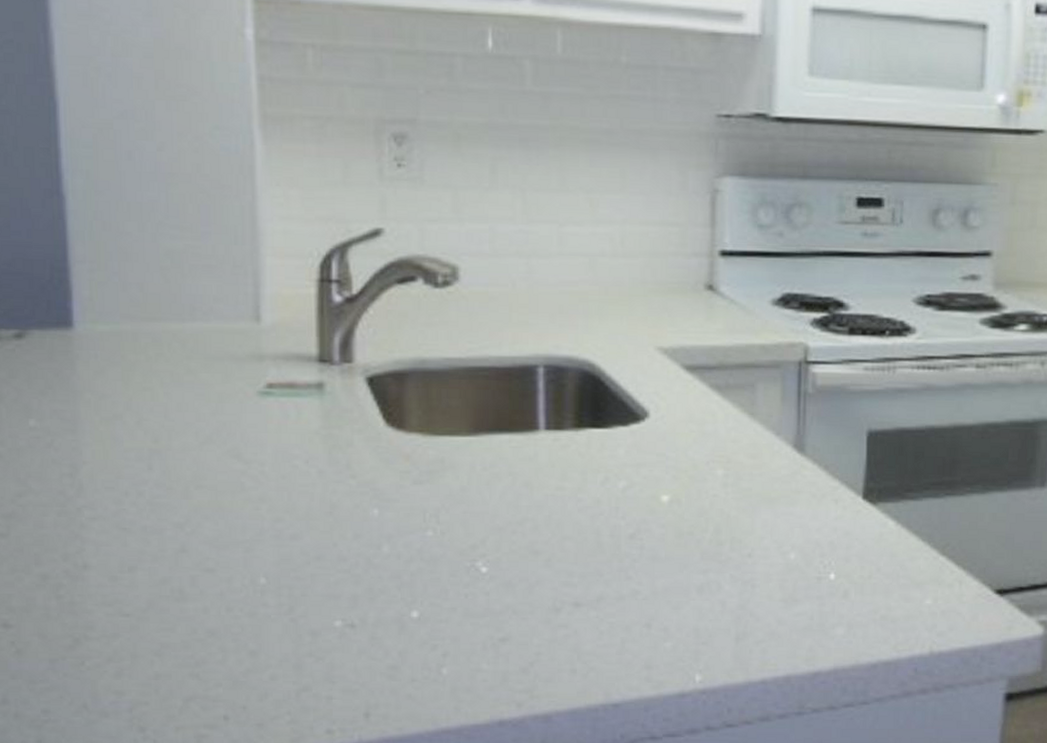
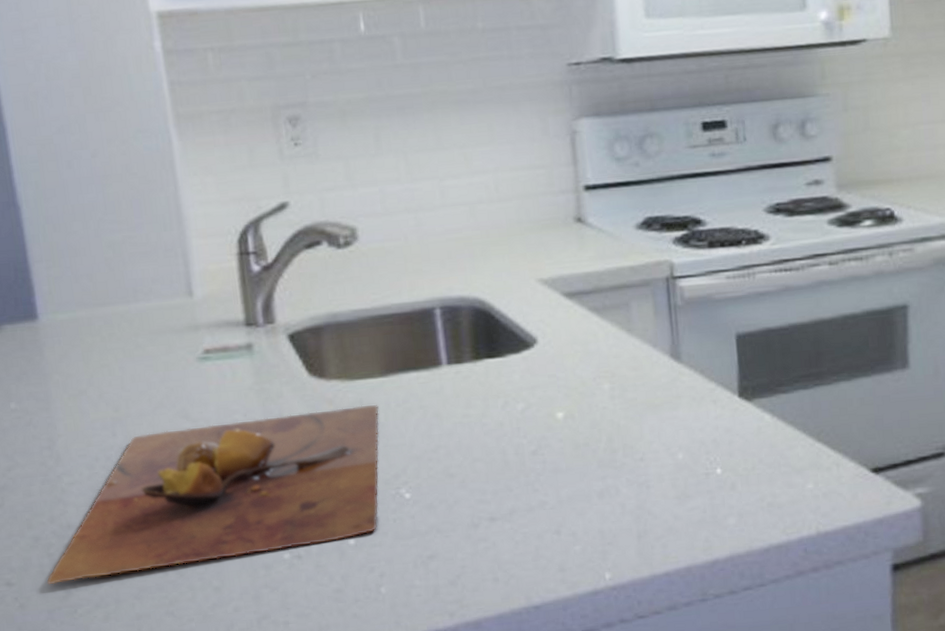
cutting board: none [51,464,462,631] -> present [46,405,379,585]

